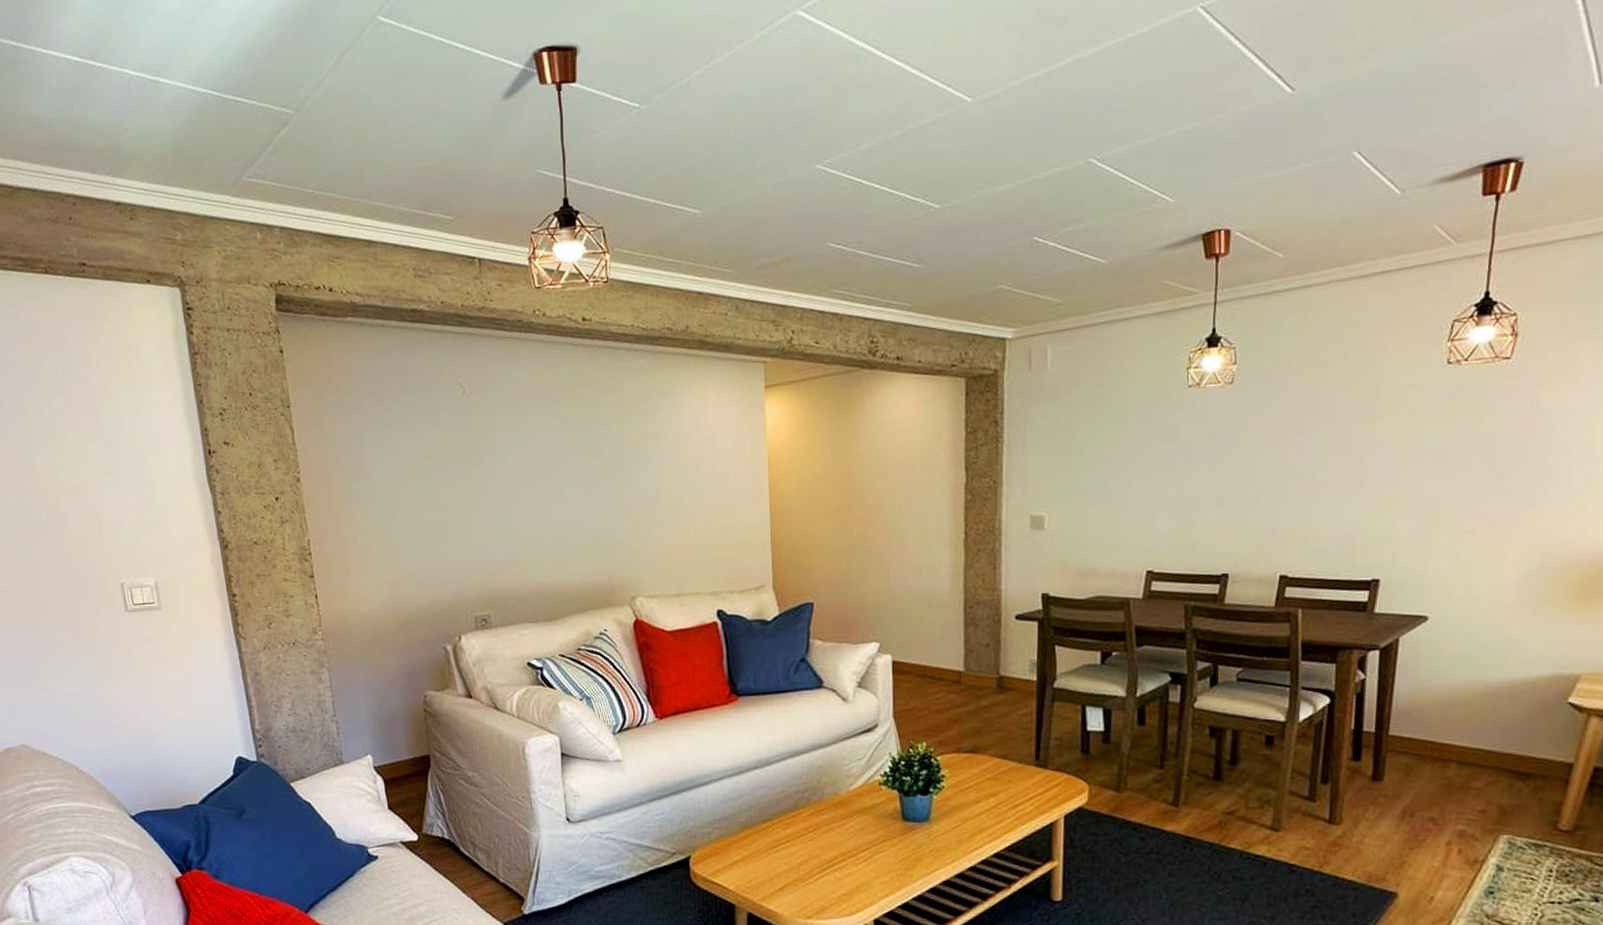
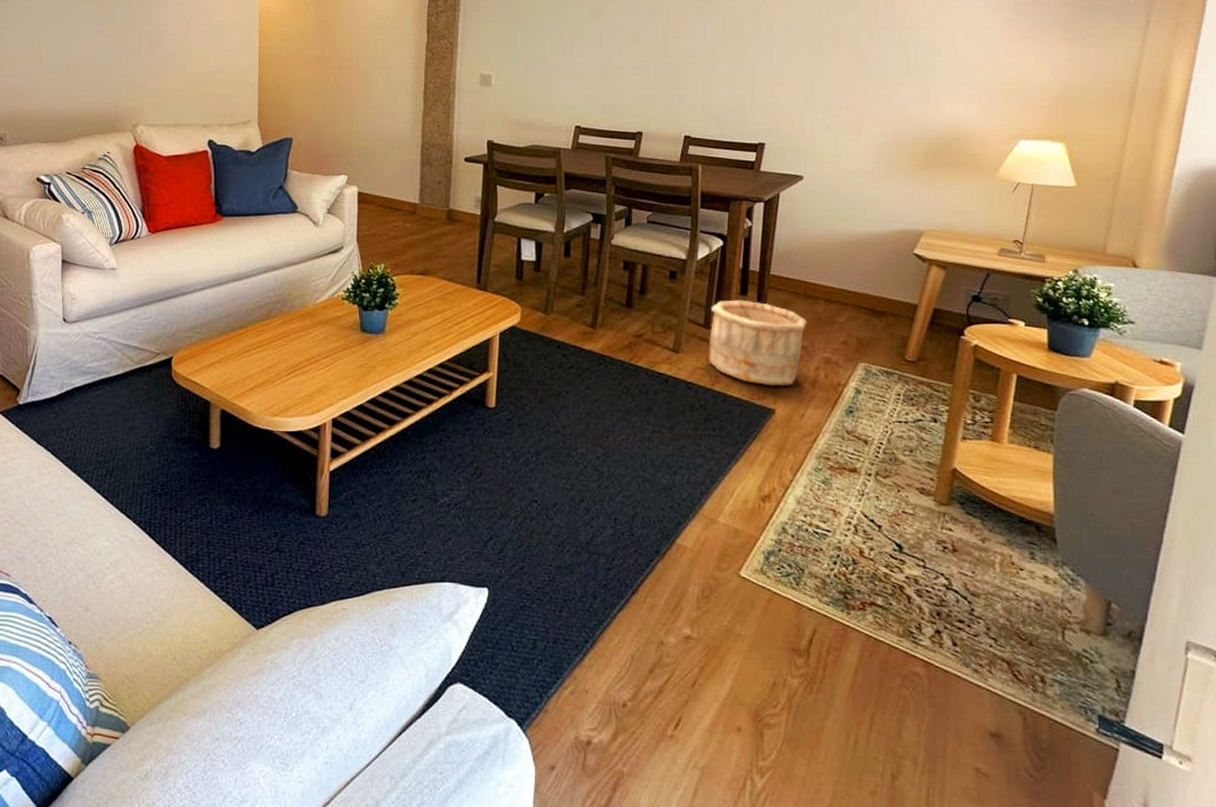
wooden bucket: none [1315,766,1435,866] -> present [708,300,807,386]

